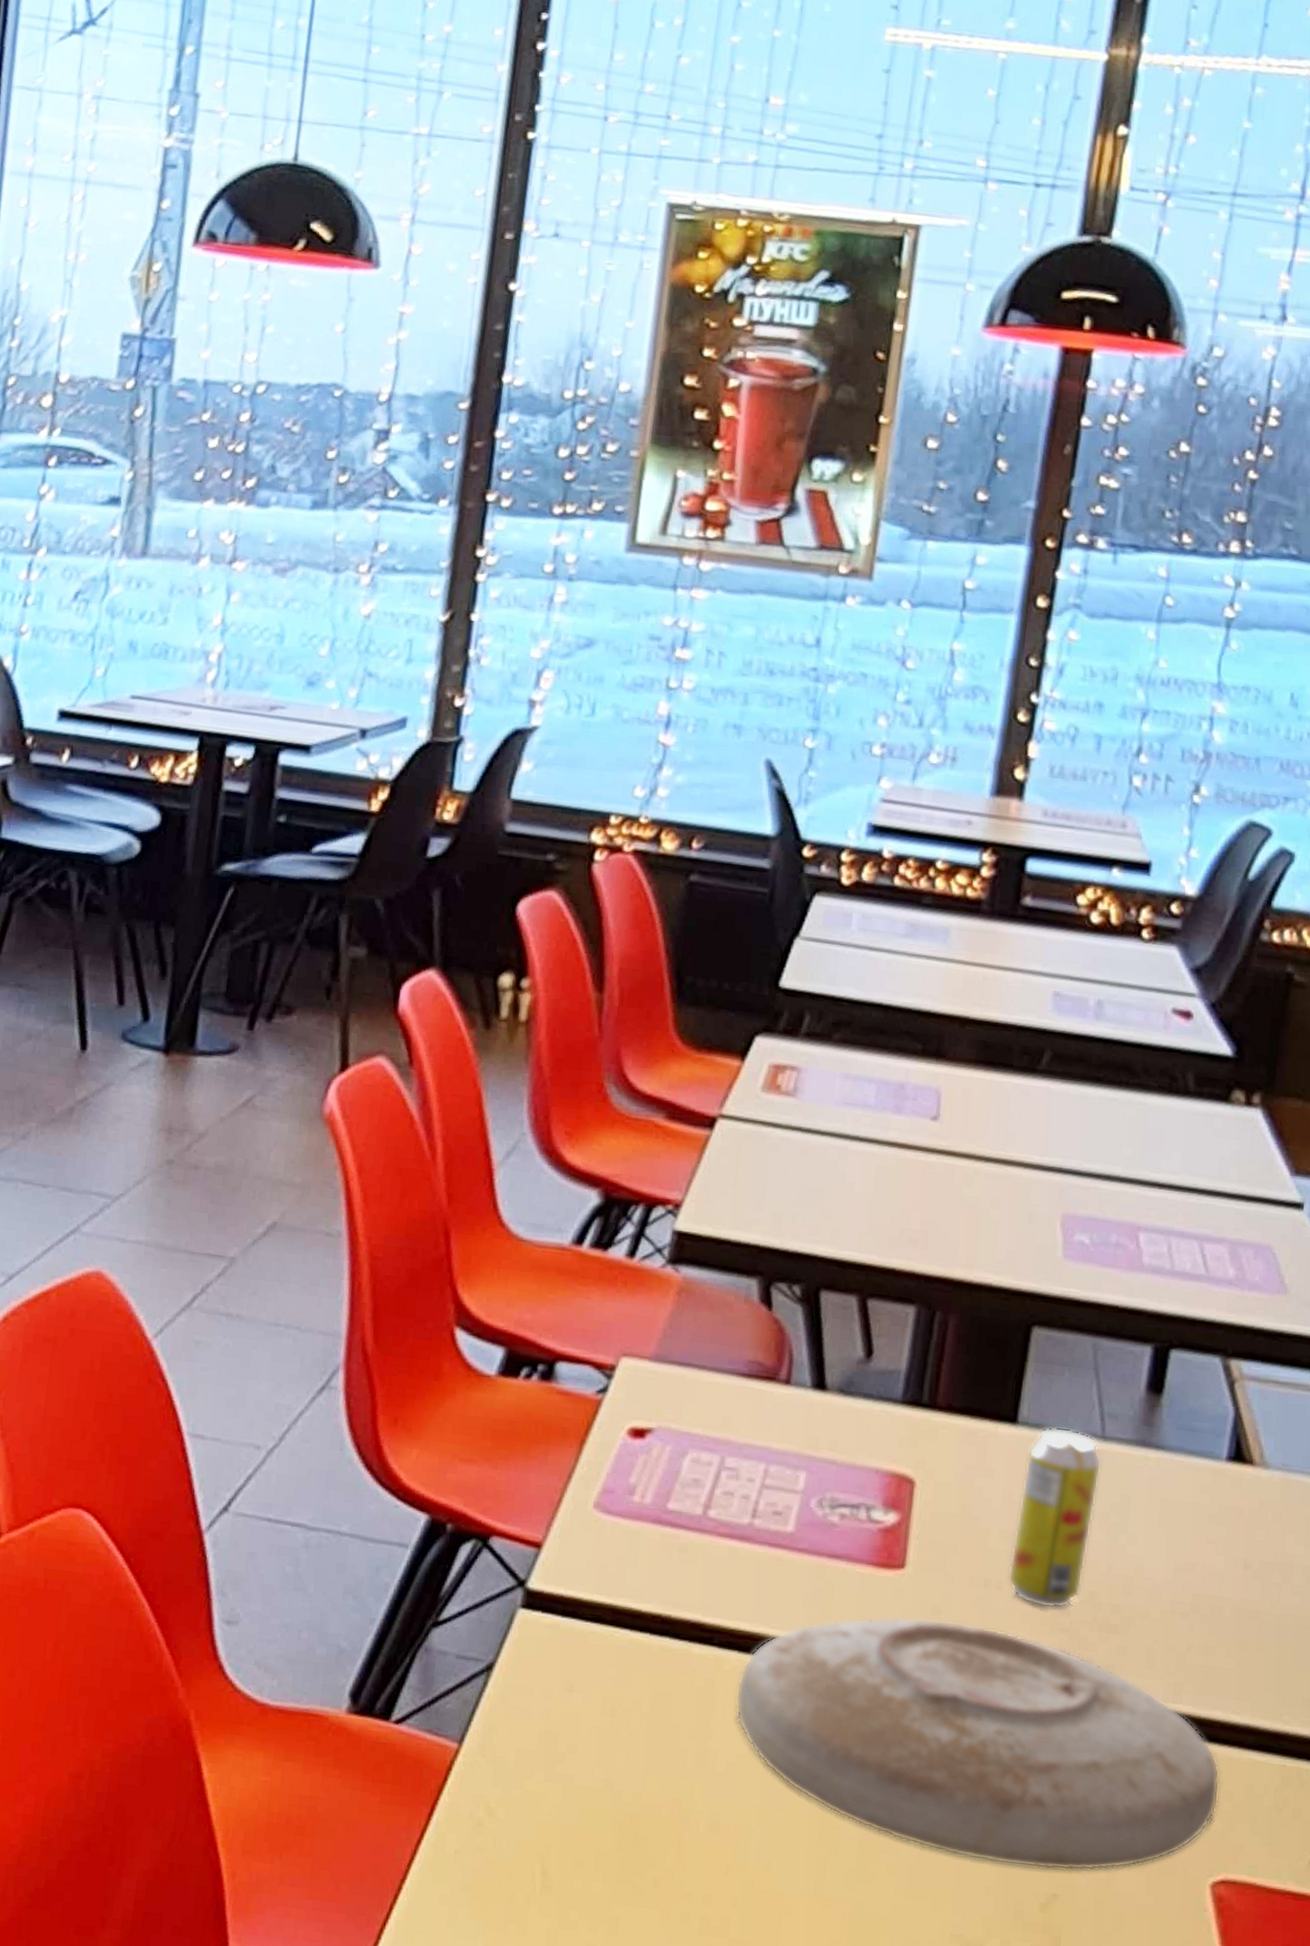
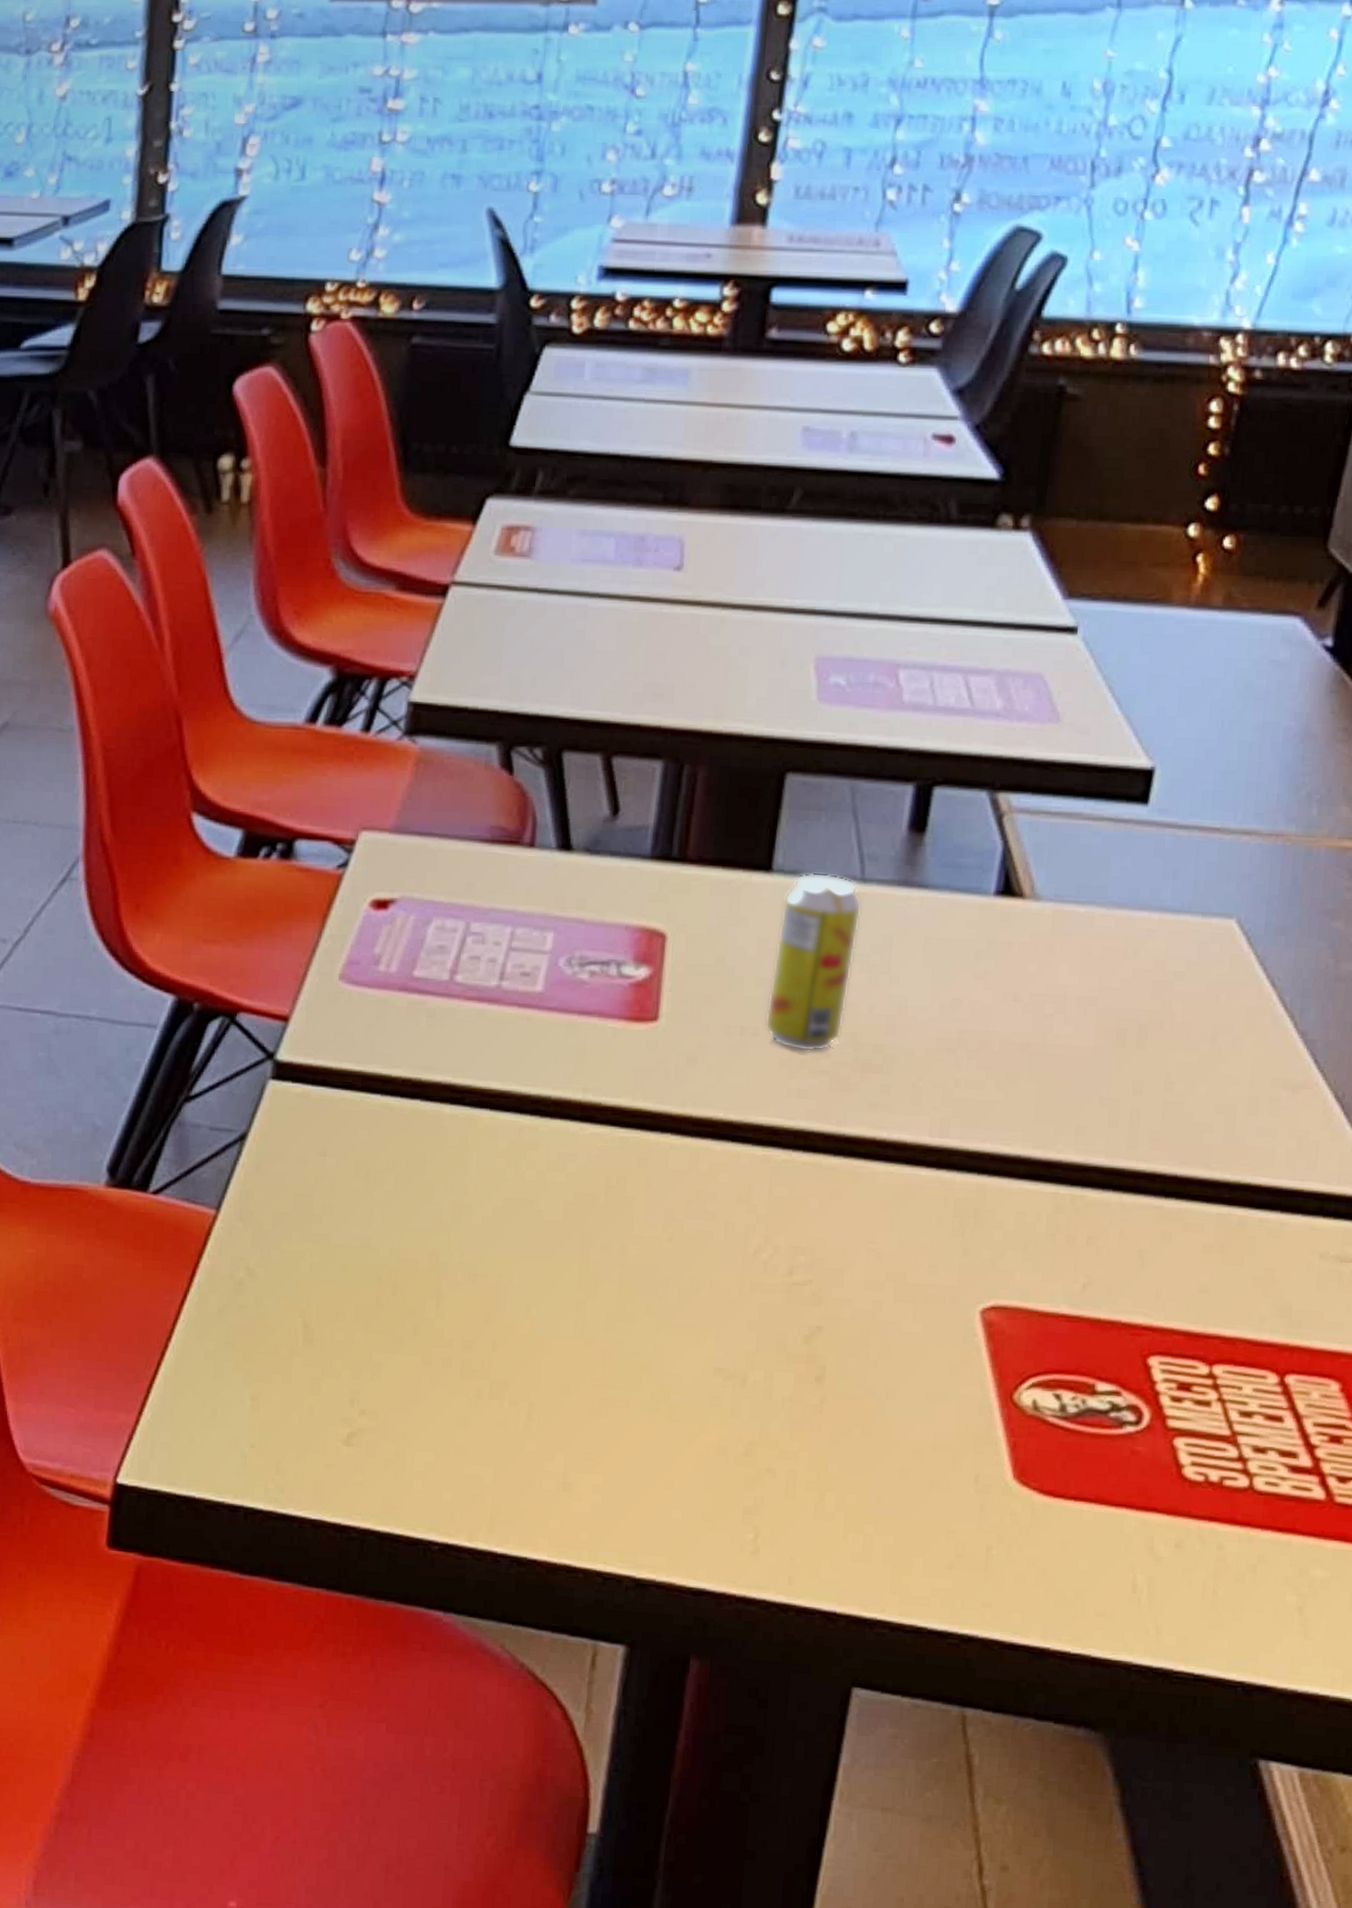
plate: present [735,1616,1220,1871] -> none [489,1067,990,1304]

